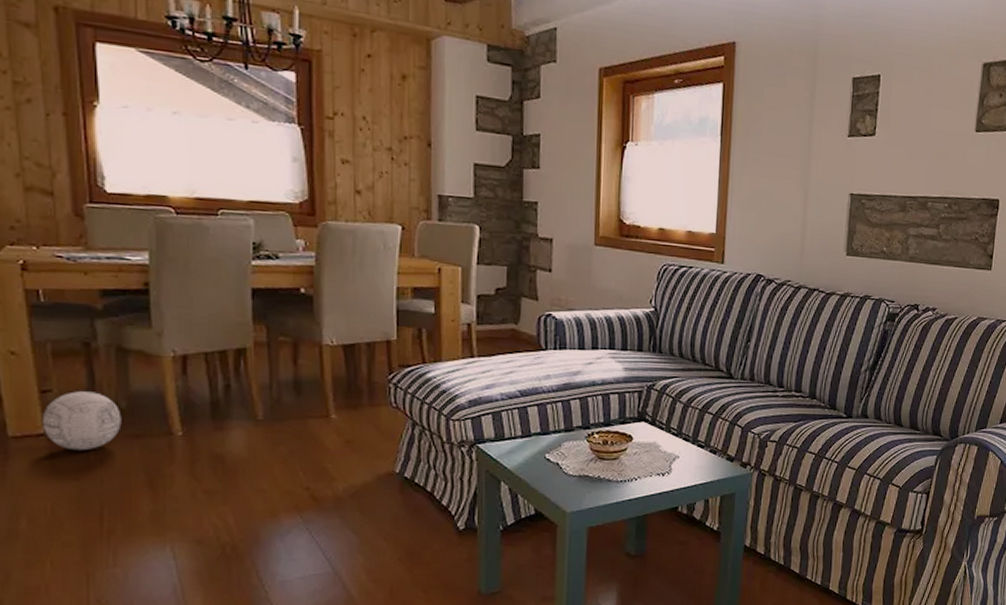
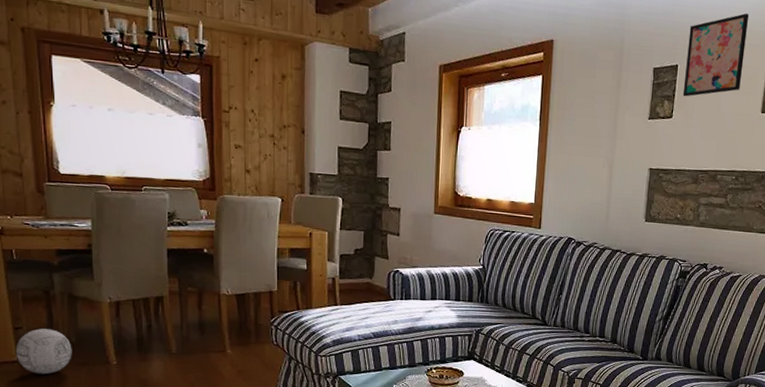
wall art: none [886,18,960,112] -> present [682,13,749,97]

